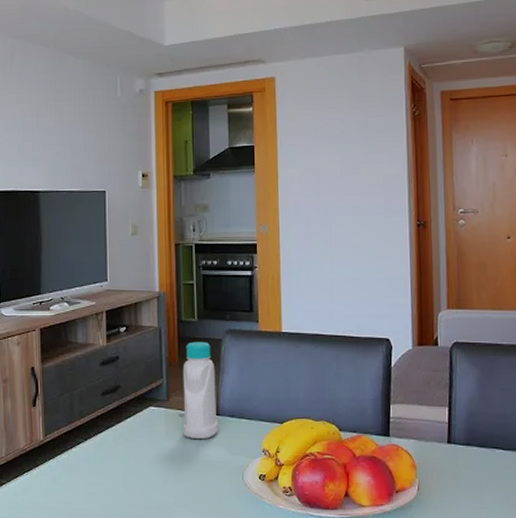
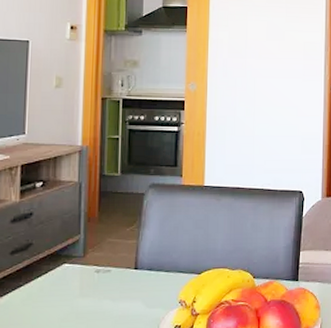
bottle: present [183,341,218,439] -> none [98,196,136,294]

